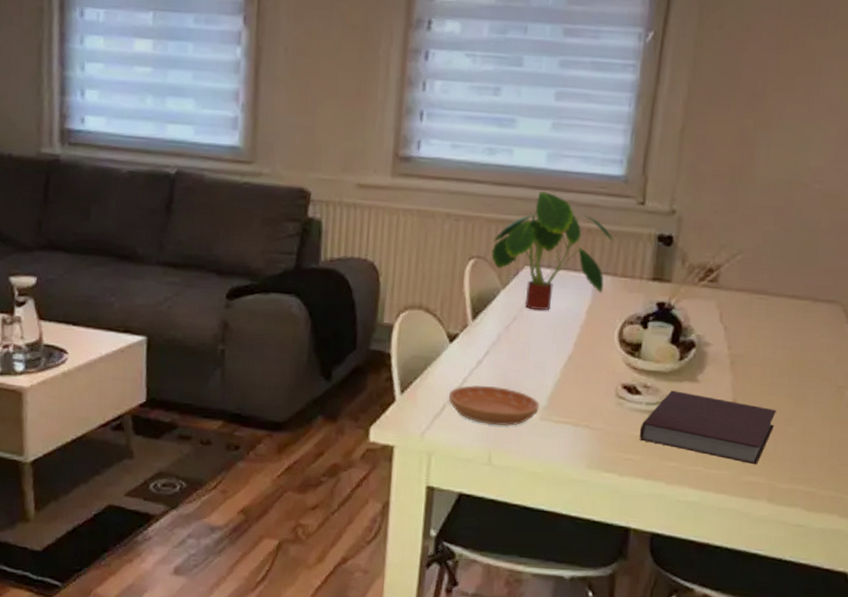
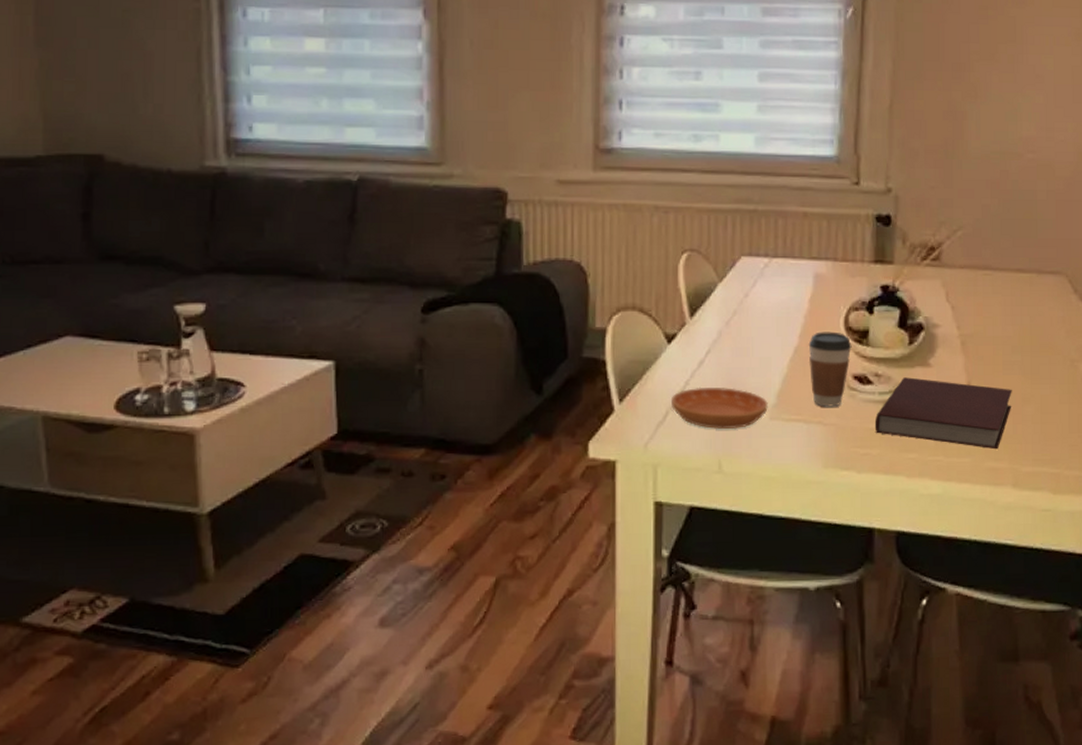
plant: present [491,191,613,311] -> none [704,177,830,303]
coffee cup: none [581,342,624,413] -> present [808,331,852,407]

